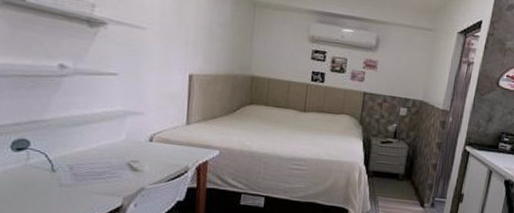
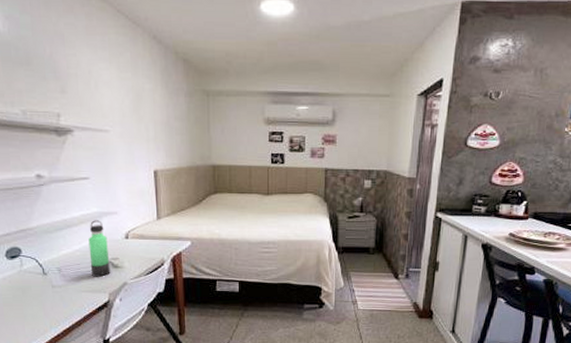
thermos bottle: none [106,118,130,180] -> present [88,220,111,277]

